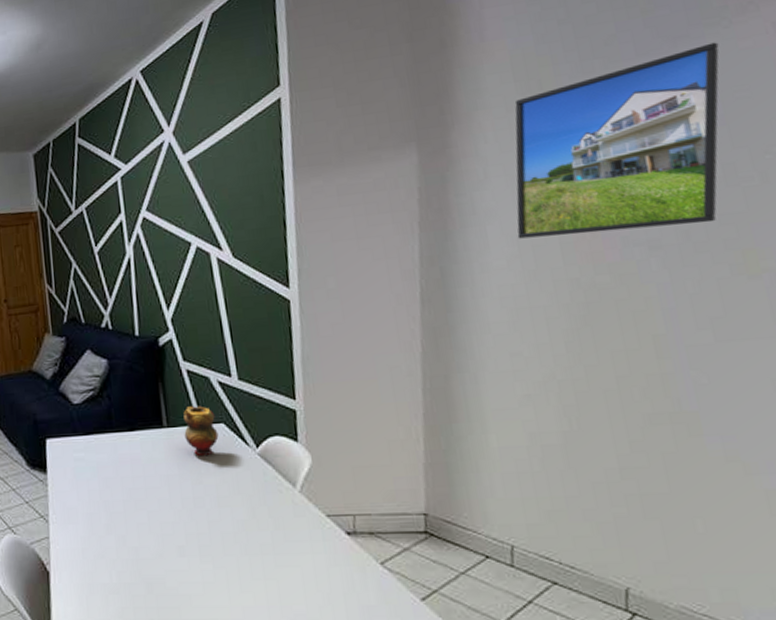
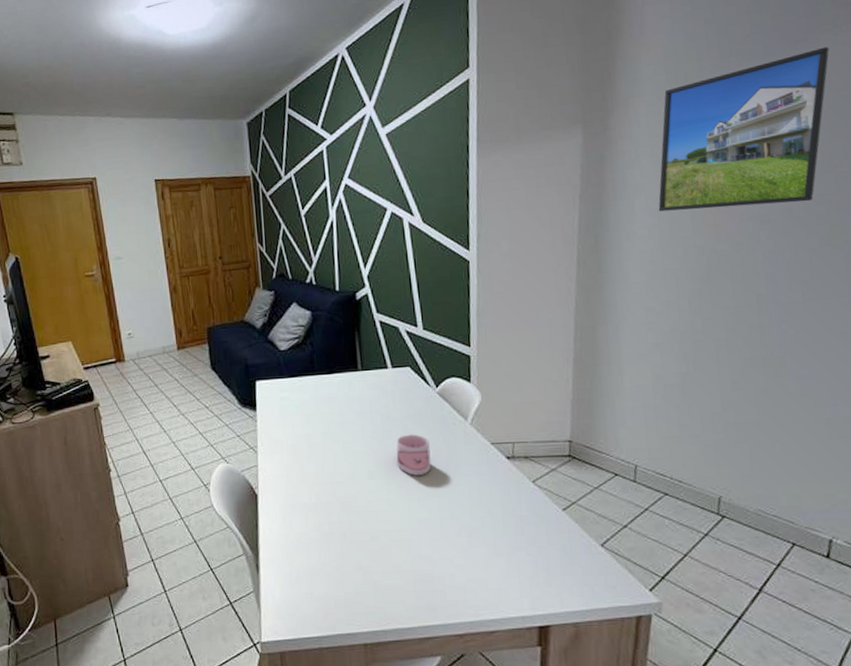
teapot: present [183,406,219,457] -> none [375,352,405,395]
mug: none [211,503,255,553] -> present [396,434,432,476]

